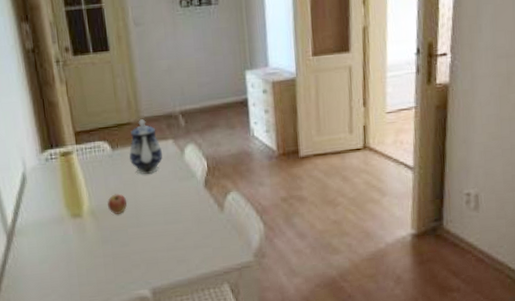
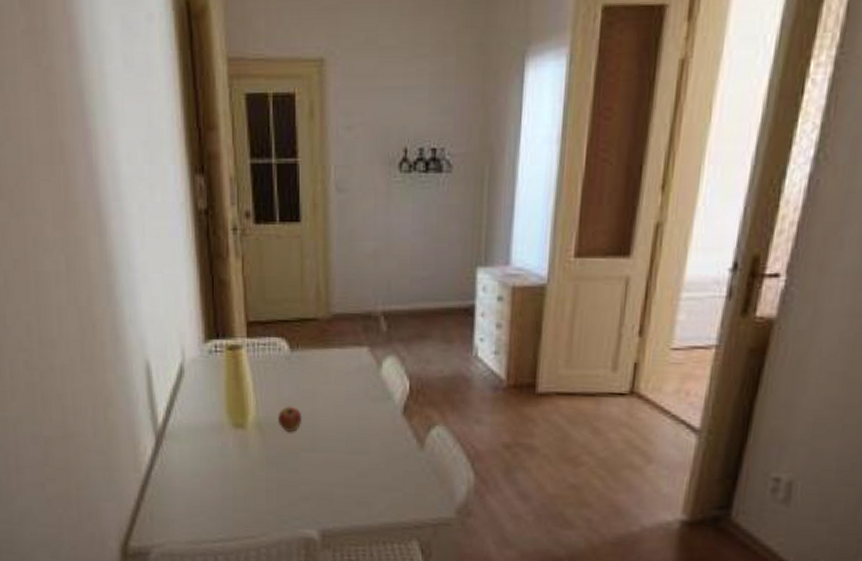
teapot: present [129,119,163,175] -> none [311,316,354,388]

